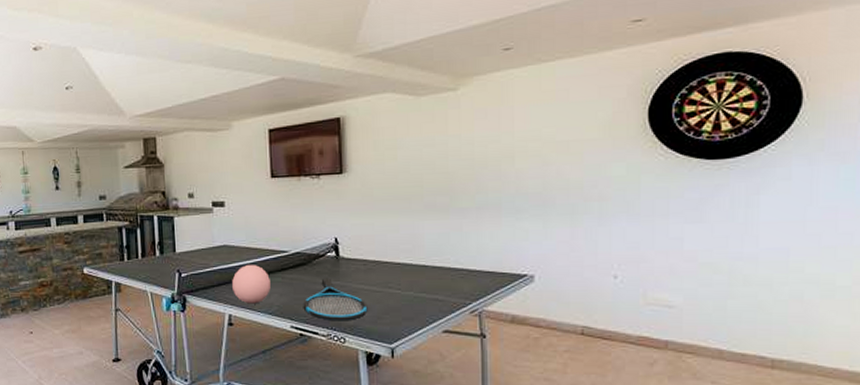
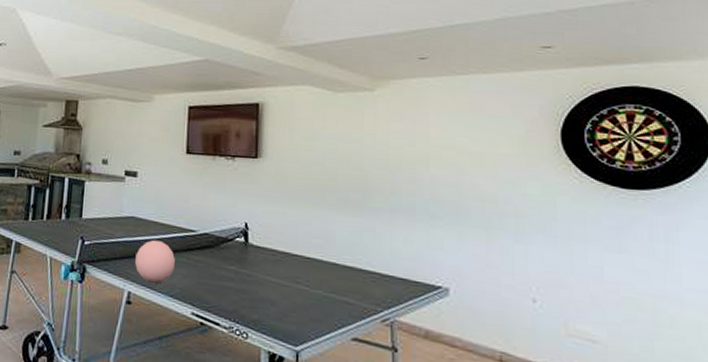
tennis racket: present [304,279,368,321] -> none [207,265,274,315]

